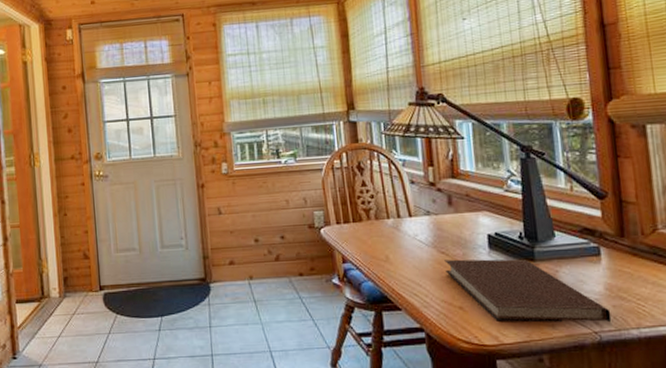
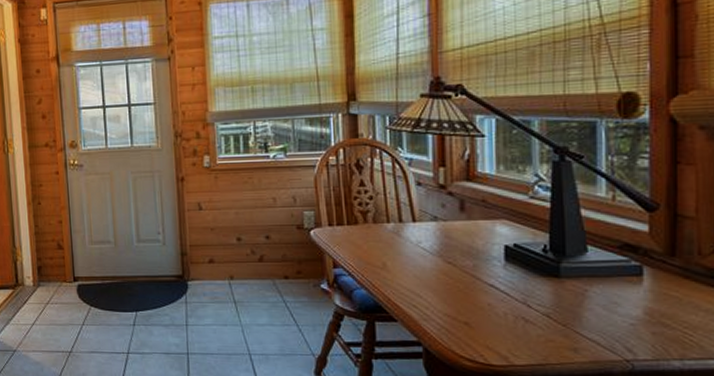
notebook: present [444,259,612,323] -> none [451,271,649,351]

